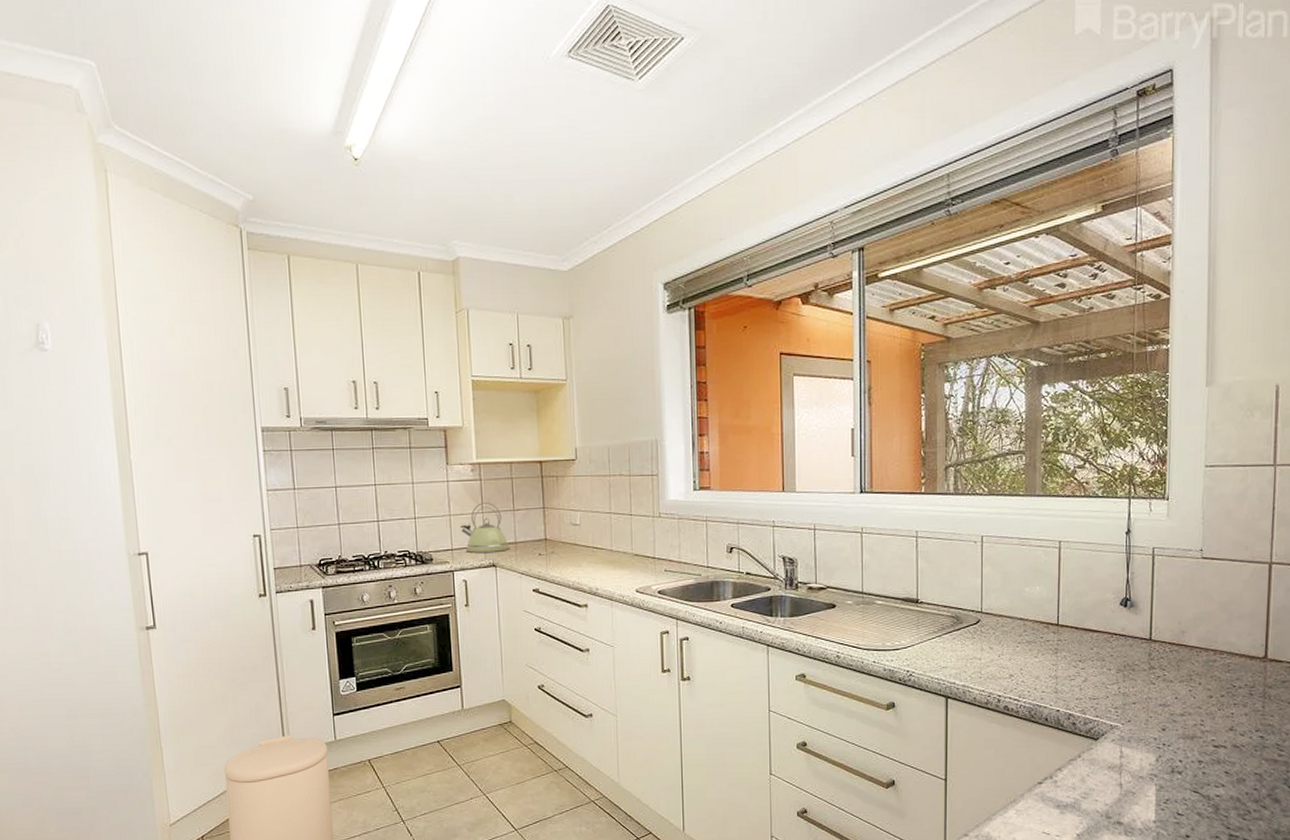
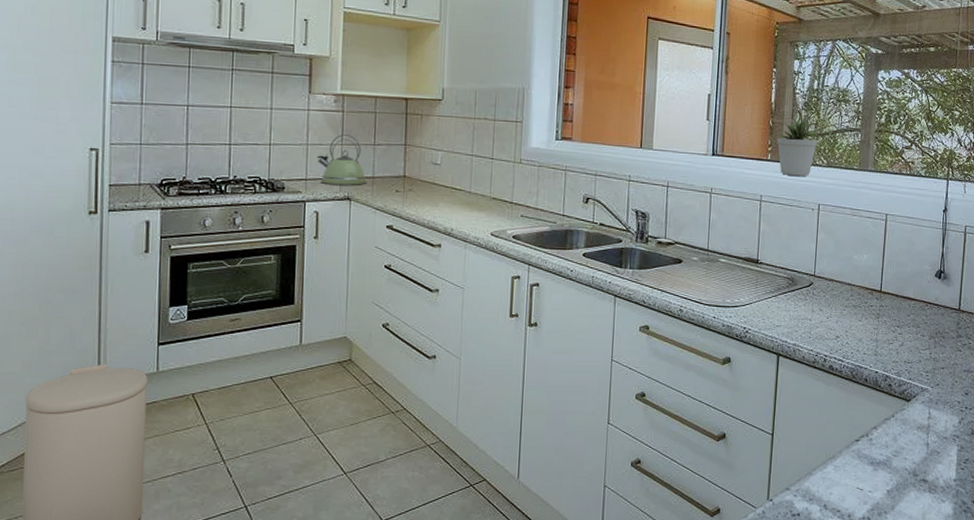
potted plant: none [931,441,977,508] -> present [777,115,819,176]

